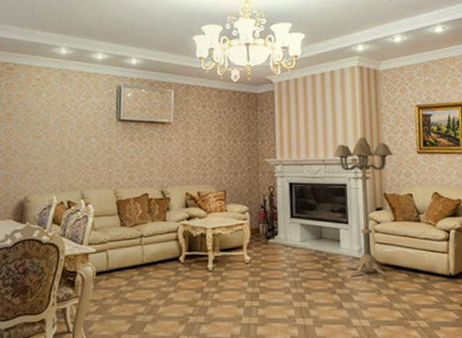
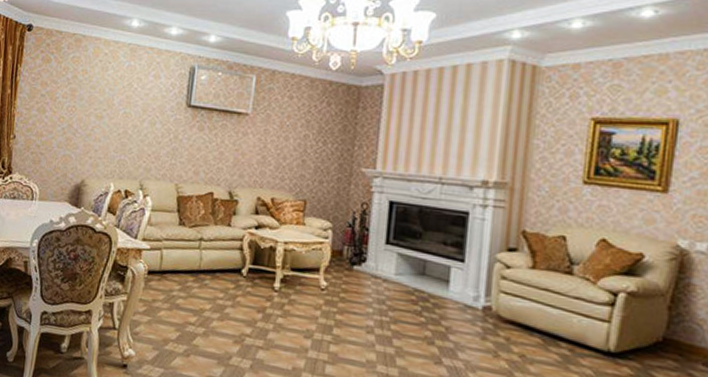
floor lamp: present [333,137,393,279] -> none [453,154,545,341]

